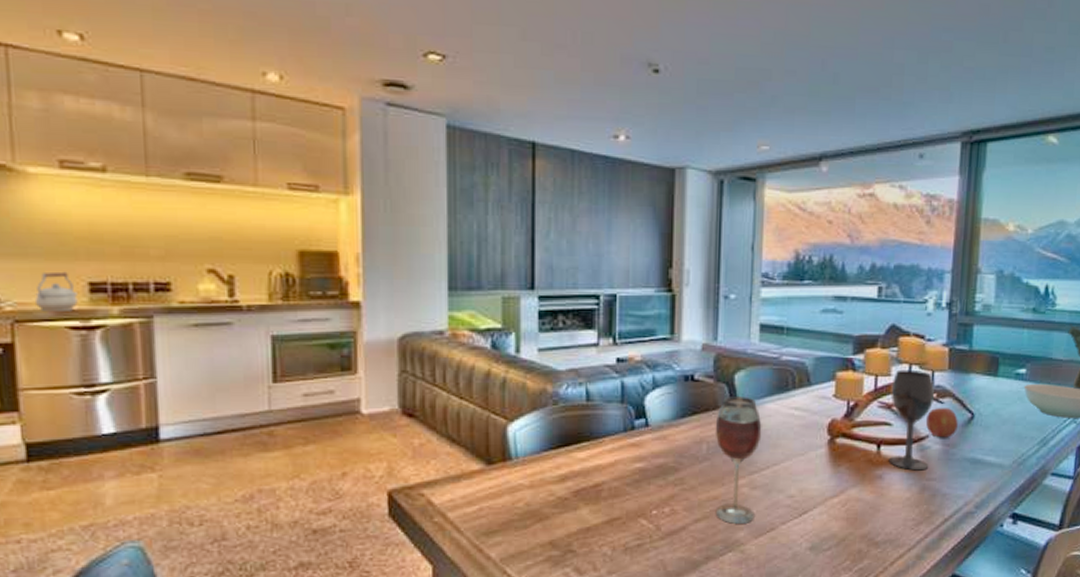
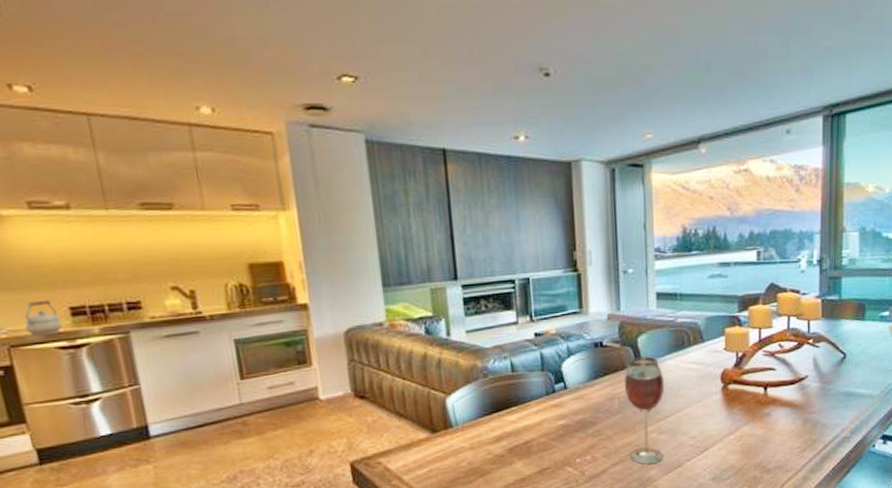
wine glass: present [888,369,935,471] -> none [773,320,811,407]
fruit: present [925,408,958,438] -> none [804,351,832,377]

